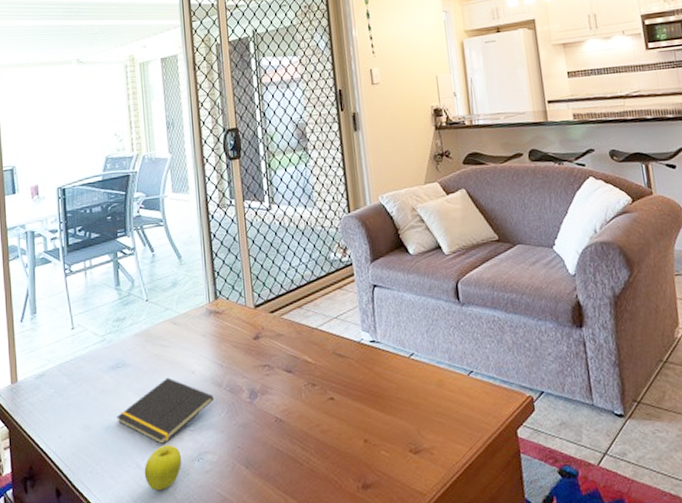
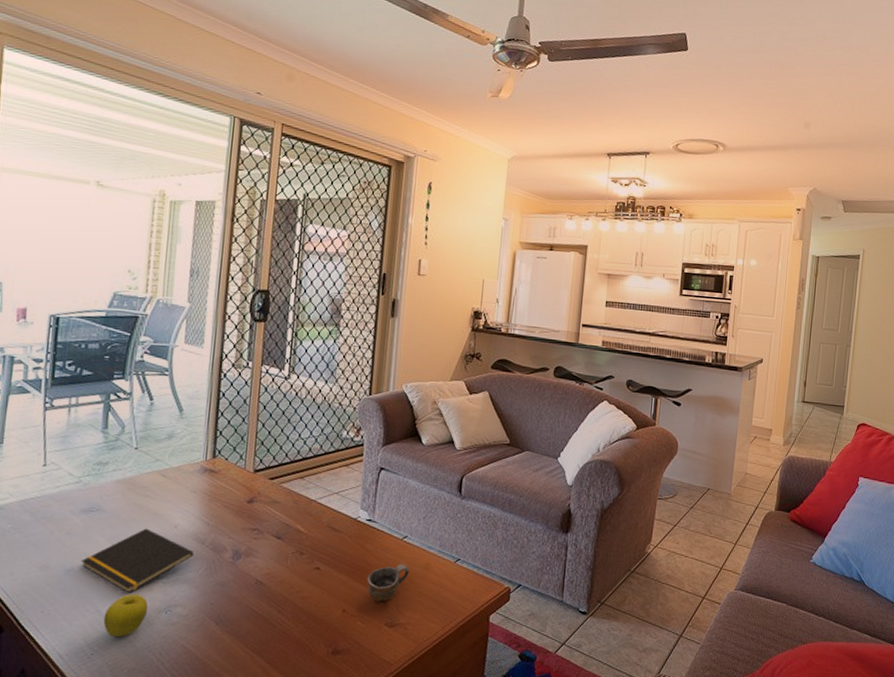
cup: none [382,383,423,428] -> present [367,563,410,602]

